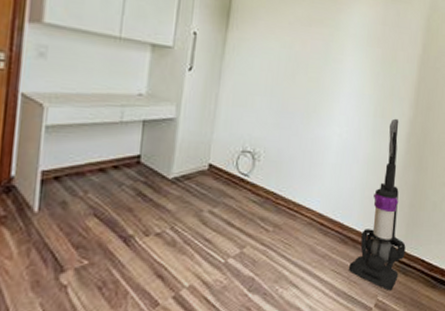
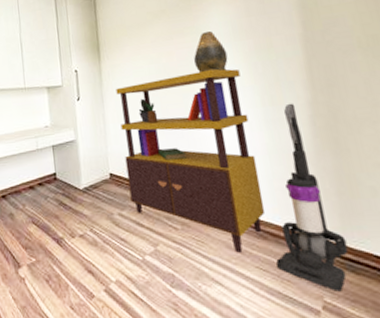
bookcase: none [226,66,364,256] -> present [116,68,266,253]
ceramic vessel: none [326,29,357,73] -> present [194,31,228,73]

